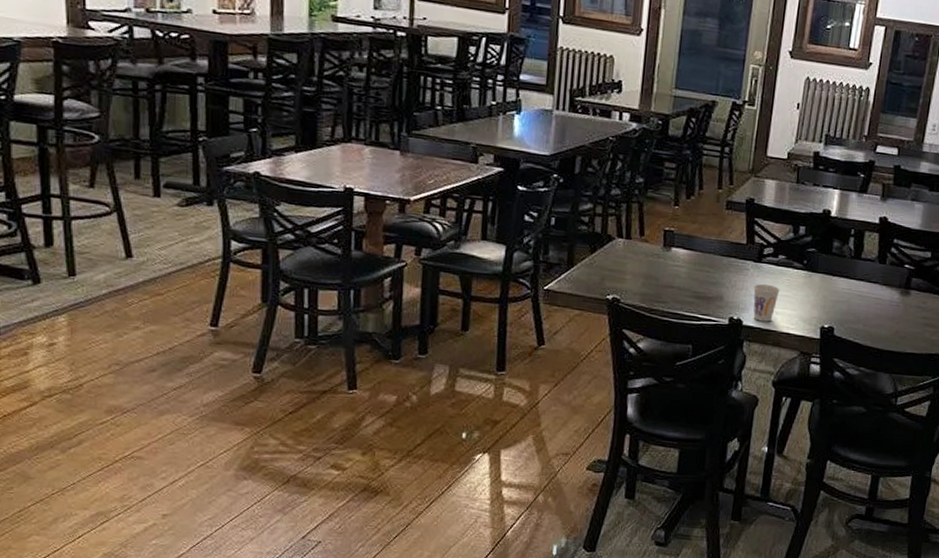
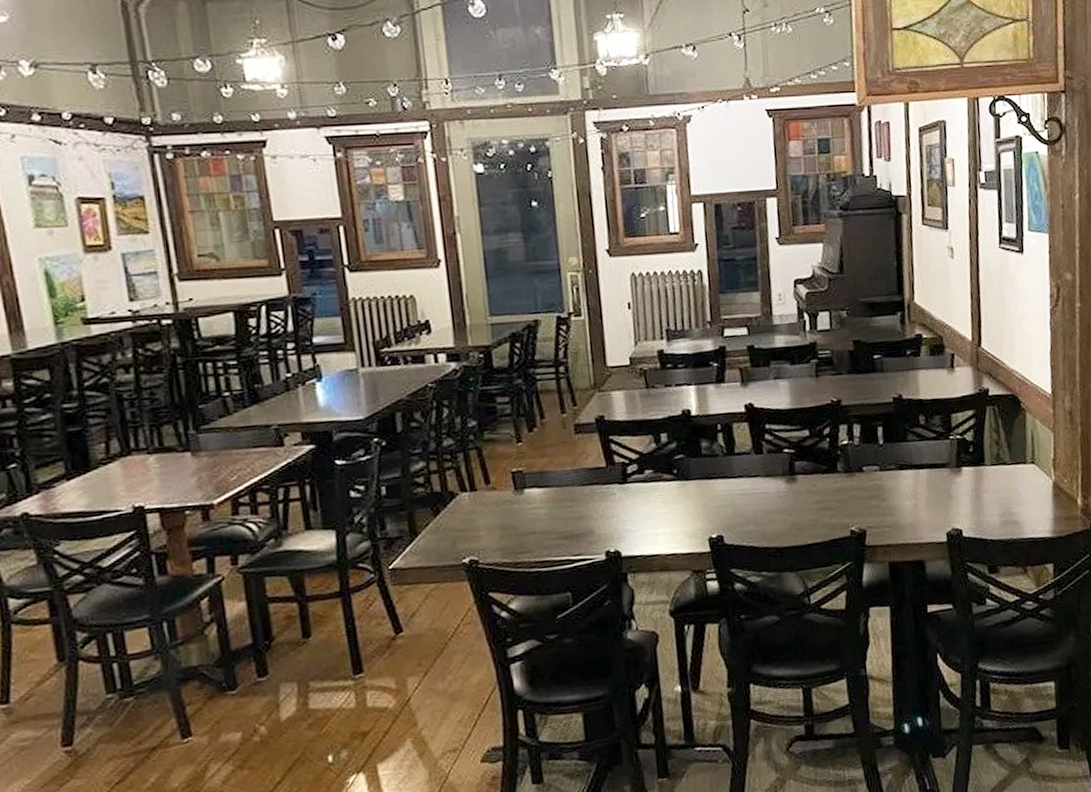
cup: present [753,283,780,322] -> none [625,505,655,548]

